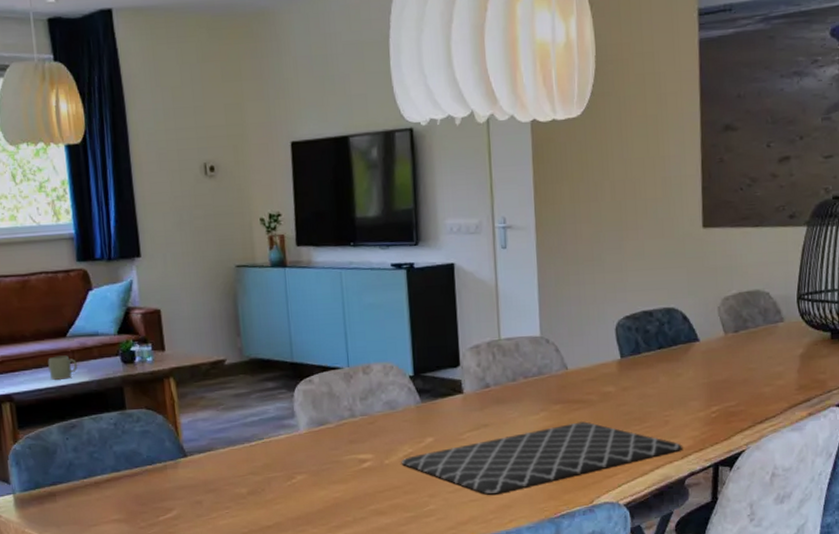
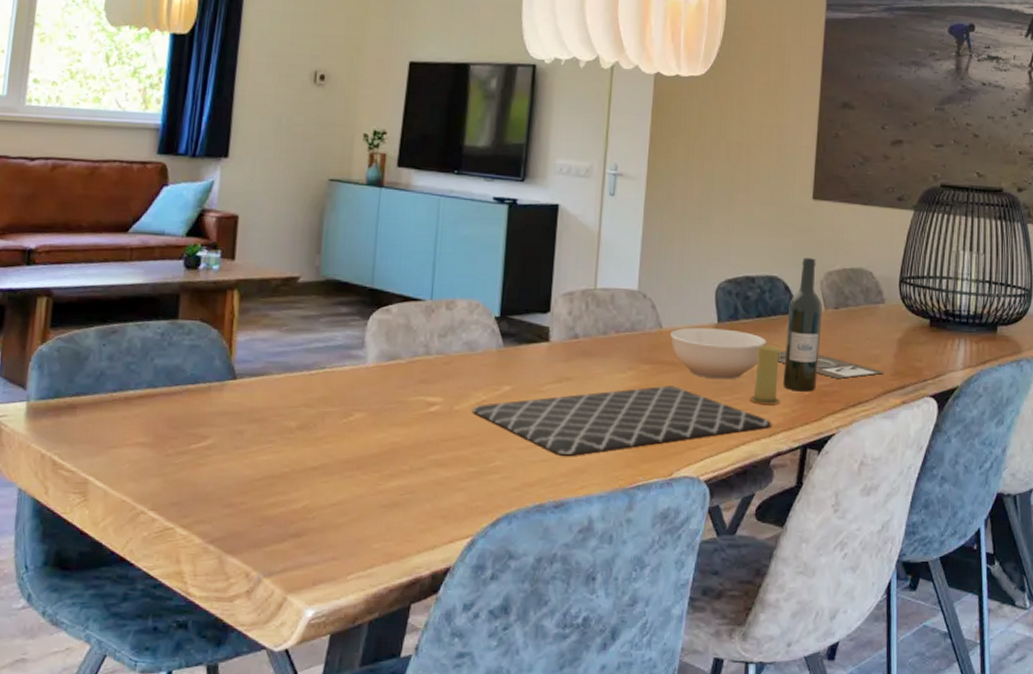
mug: present [48,355,77,380] -> none [100,252,134,278]
bowl: none [576,363,671,412] -> present [670,327,767,380]
candle: none [658,374,689,430] -> present [749,345,781,404]
place setting: none [682,377,789,399] -> present [778,351,885,379]
wine bottle: none [688,285,723,415] -> present [783,257,822,392]

